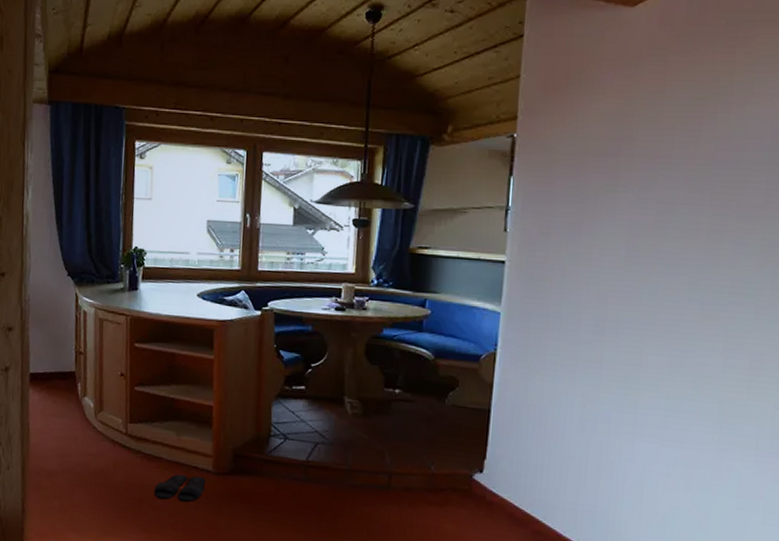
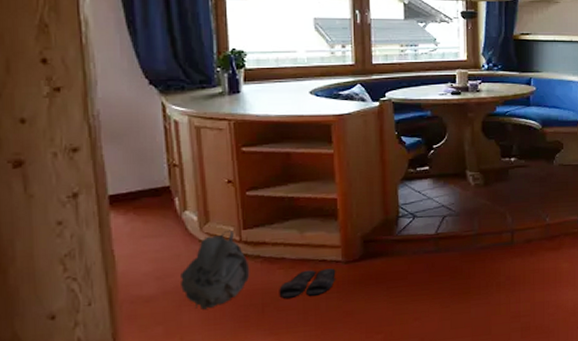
backpack: none [76,422,132,493] -> present [181,231,250,310]

